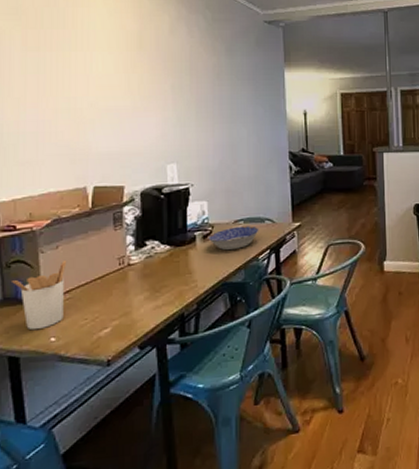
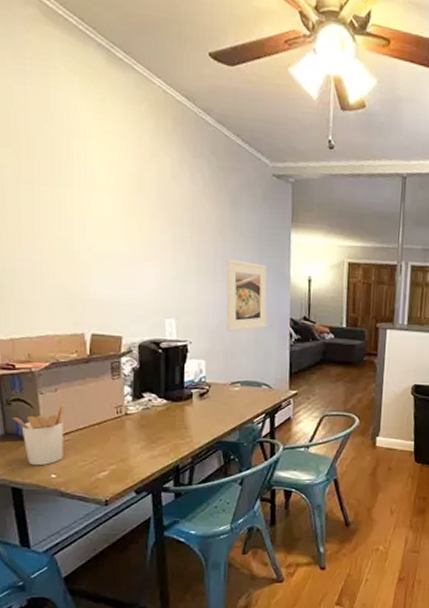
bowl: present [208,226,259,250] -> none [204,388,256,410]
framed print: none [224,101,267,170] -> present [225,259,267,332]

